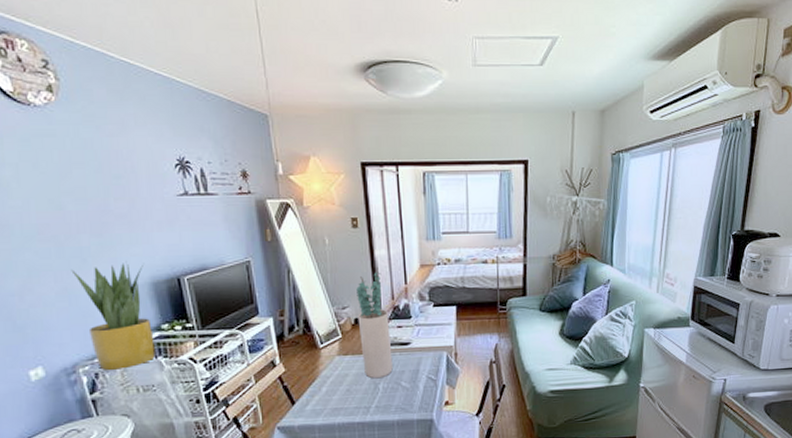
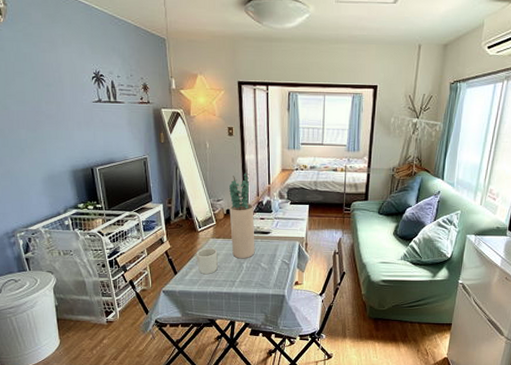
planter: present [71,263,155,372] -> none [13,154,73,237]
mug: none [318,367,347,402] -> present [196,247,218,275]

